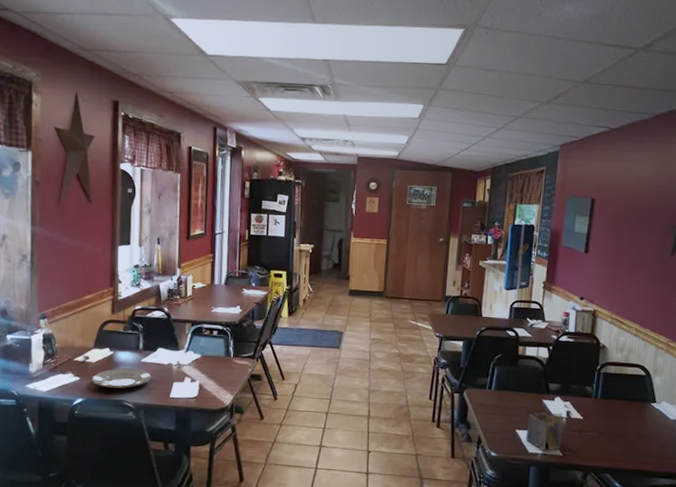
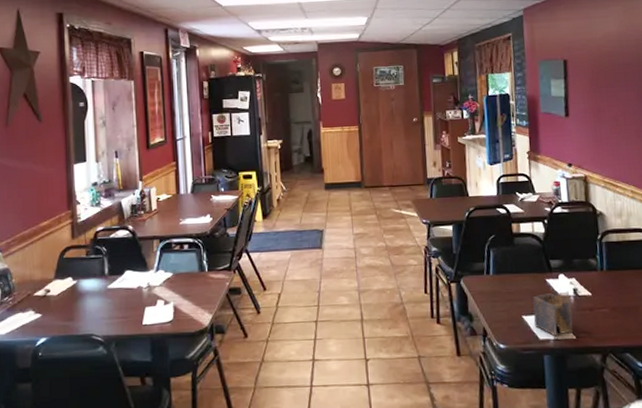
plate: present [91,367,152,389] -> none [54,296,121,322]

